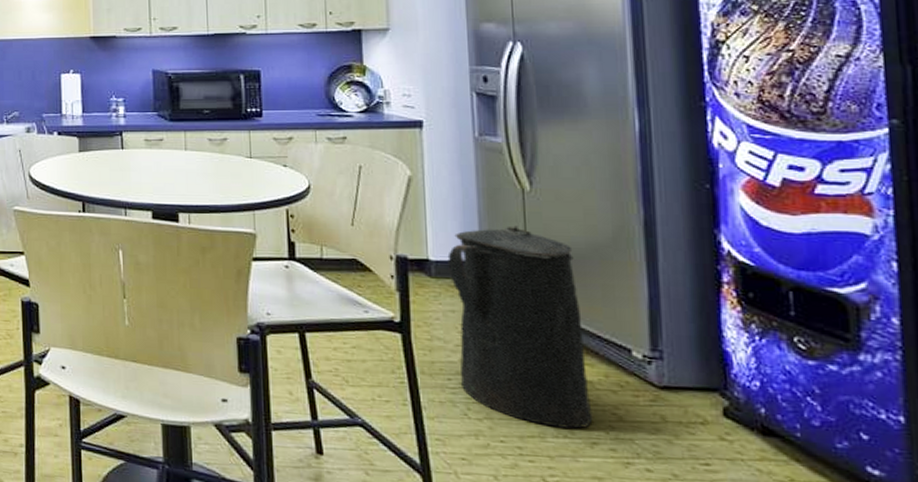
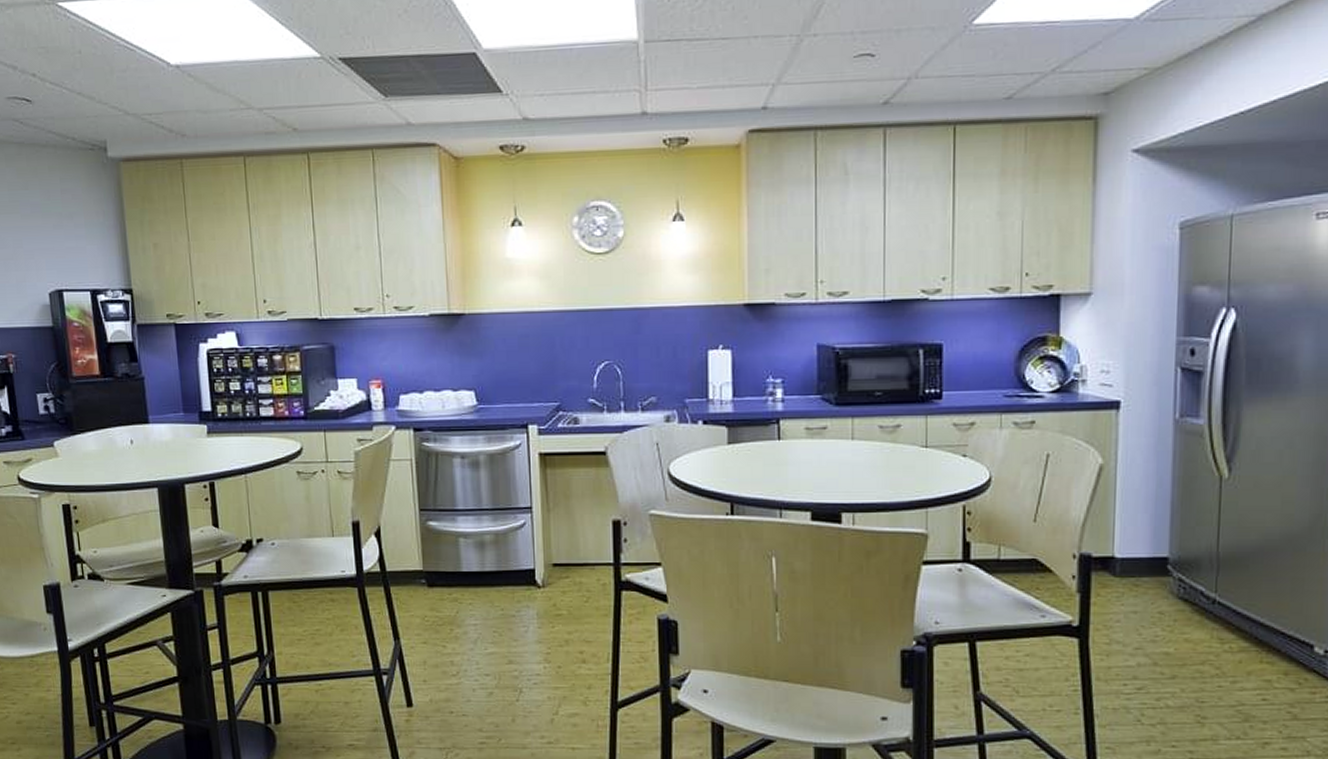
trash can: present [447,225,593,429] -> none [1134,517,1268,729]

